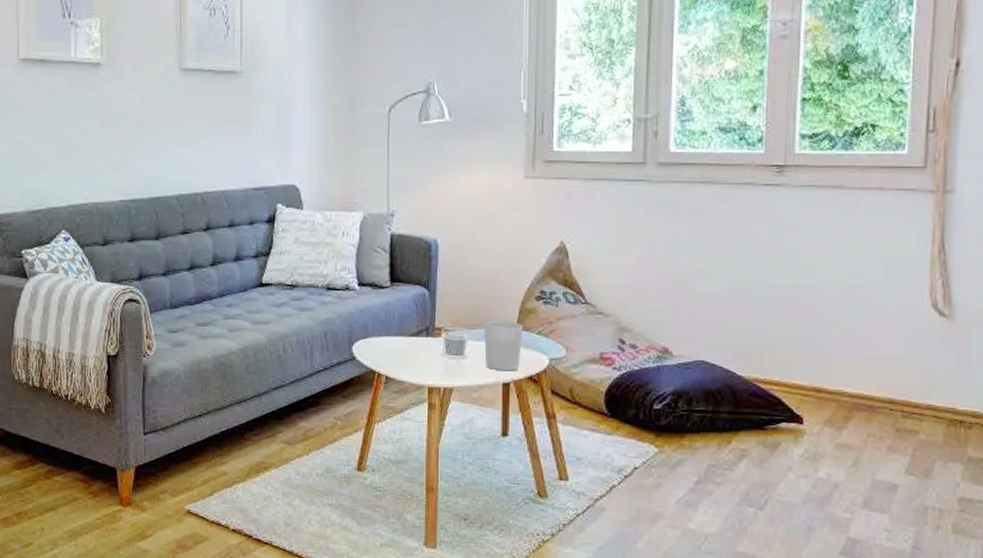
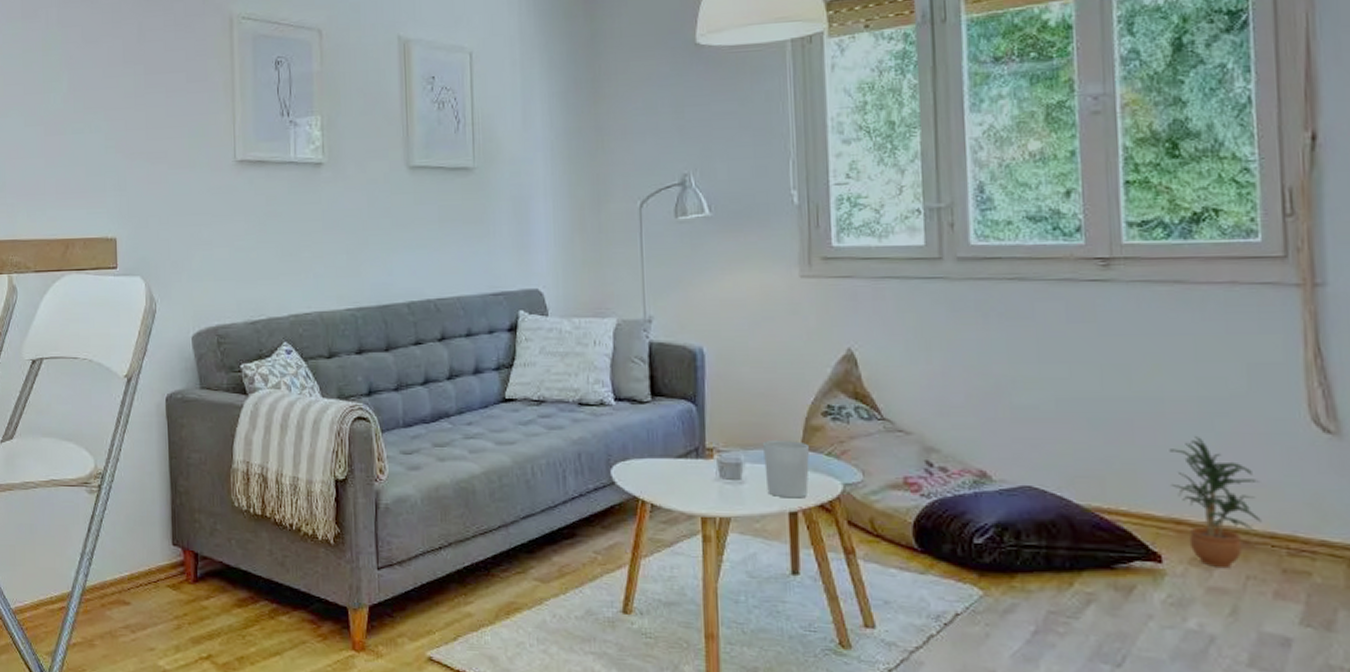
potted plant: none [816,318,885,427] -> present [1169,435,1261,567]

